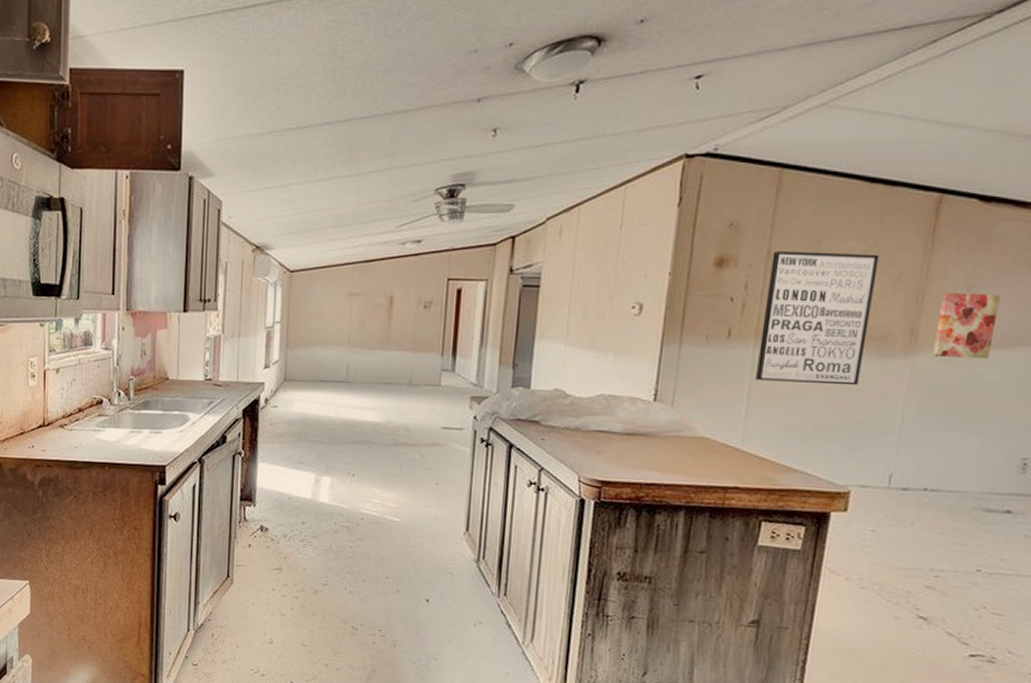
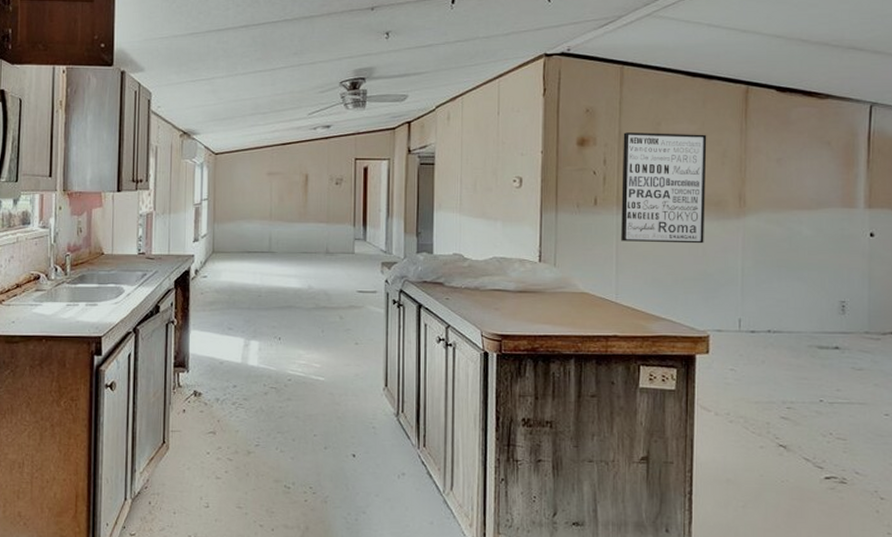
wall art: present [932,292,1001,359] -> none [758,164,804,219]

